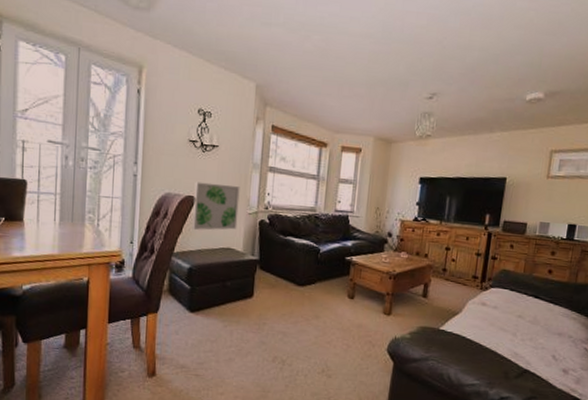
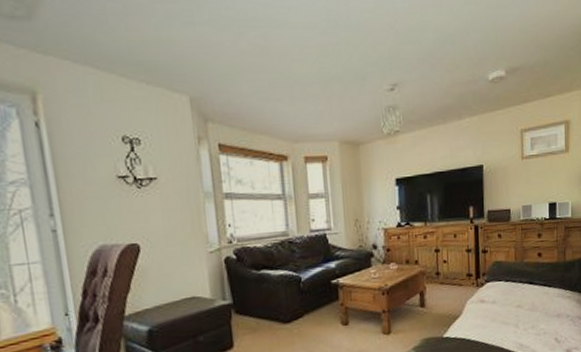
wall art: present [192,182,240,230] -> none [135,223,199,283]

